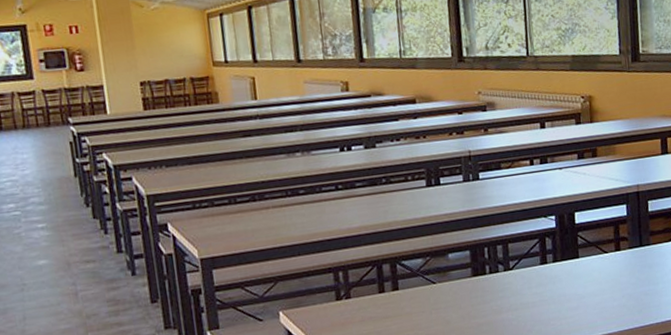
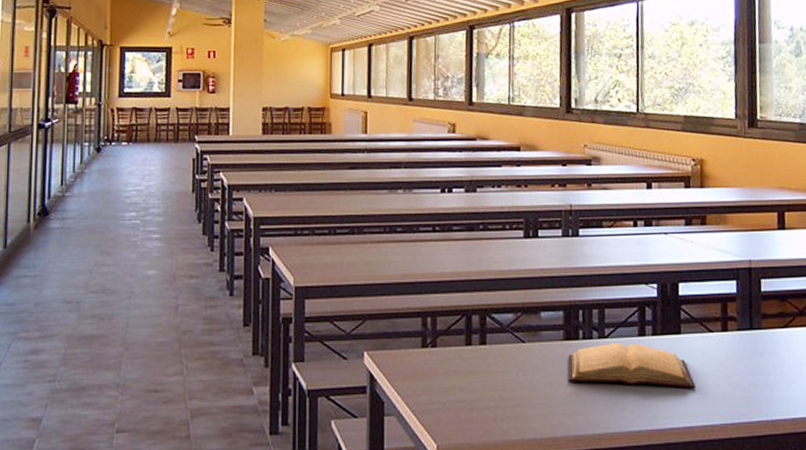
book: none [477,271,594,314] -> present [568,342,695,388]

